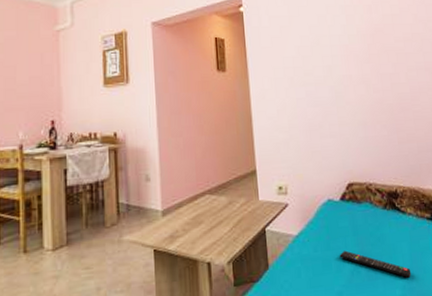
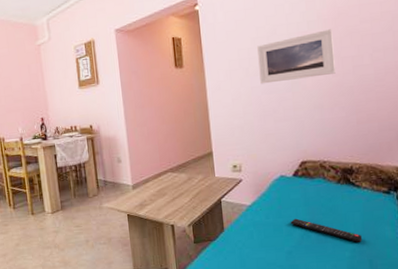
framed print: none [302,45,376,96] -> present [257,29,336,84]

